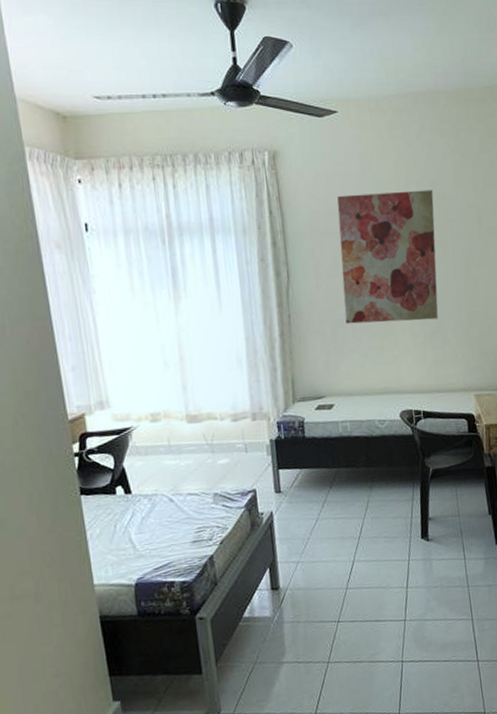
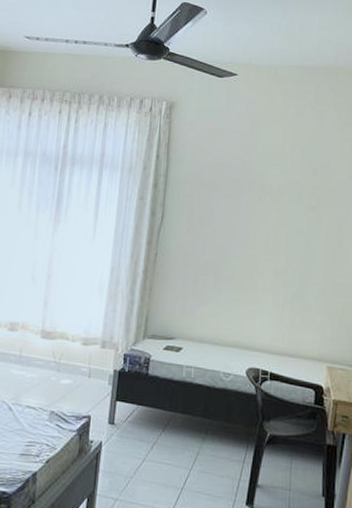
wall art: present [337,190,438,324] -> none [209,151,317,283]

